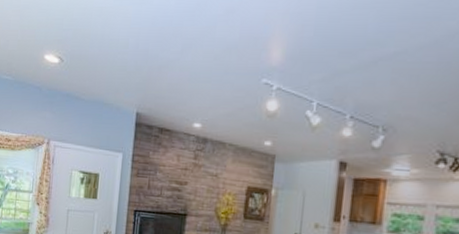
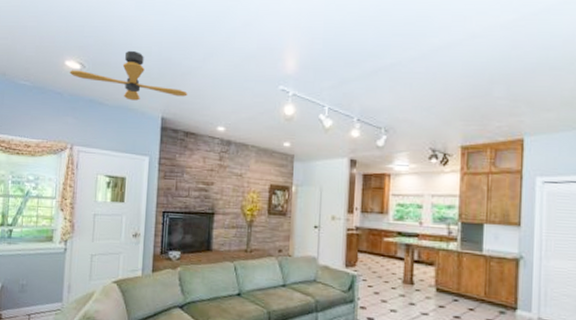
ceiling fan: none [48,43,164,95] -> present [69,50,188,101]

